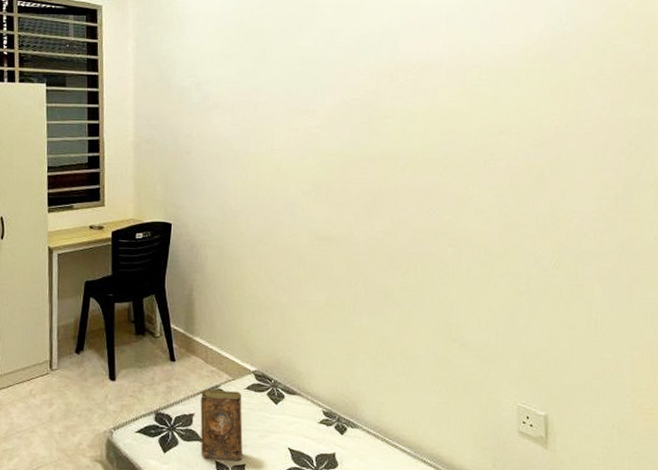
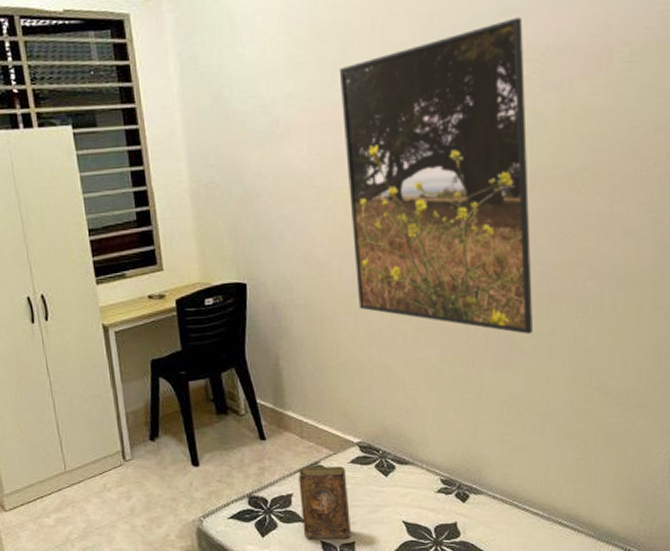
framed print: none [258,38,404,288] -> present [339,17,533,334]

